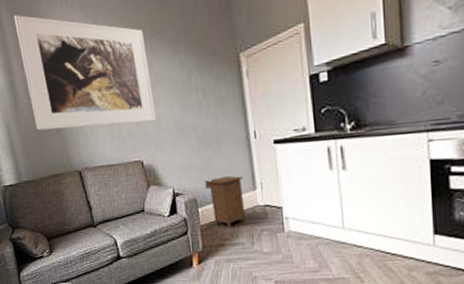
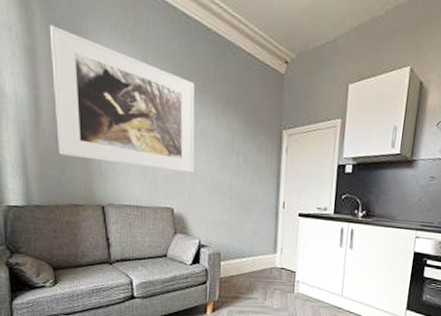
nightstand: present [203,175,246,228] -> none [229,236,267,283]

